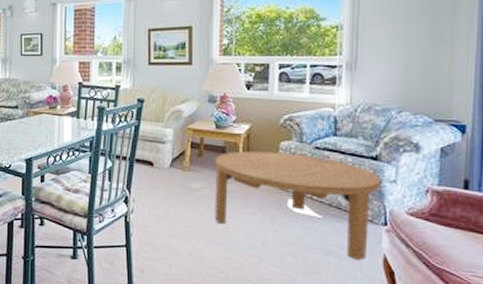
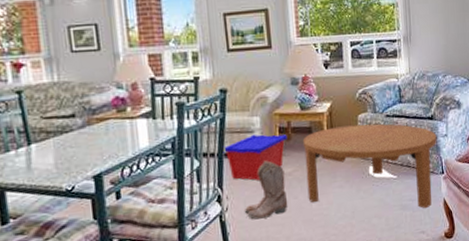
storage bin: none [134,145,199,191] -> present [222,134,287,181]
boots: none [149,172,193,228] -> present [245,160,288,220]

